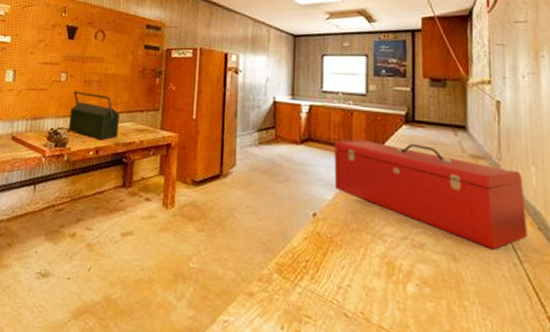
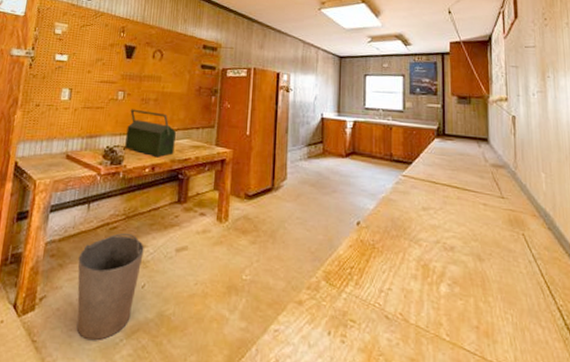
bucket: none [25,215,90,320] -> present [77,233,144,341]
toolbox: present [334,139,527,250] -> none [376,152,539,249]

